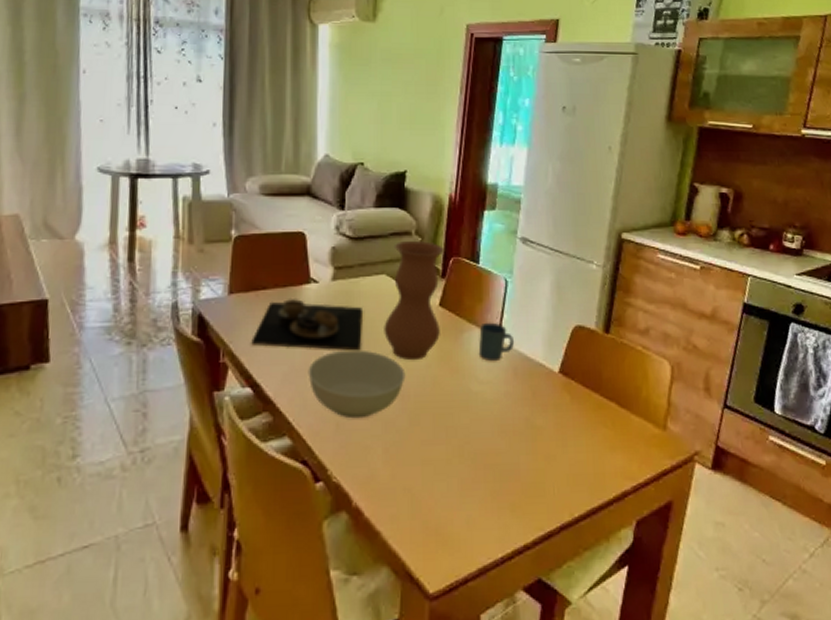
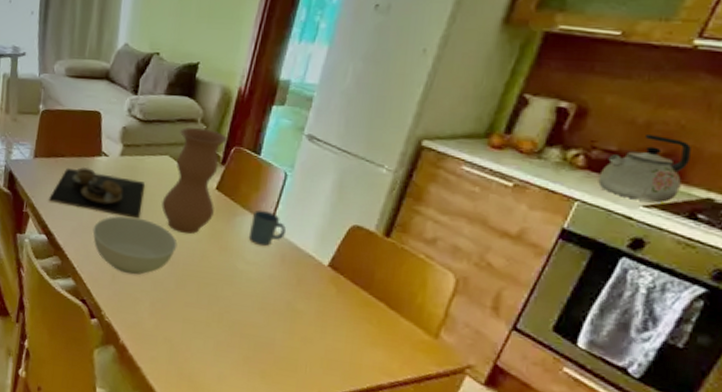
kettle: none [760,210,819,271] -> present [598,133,691,203]

